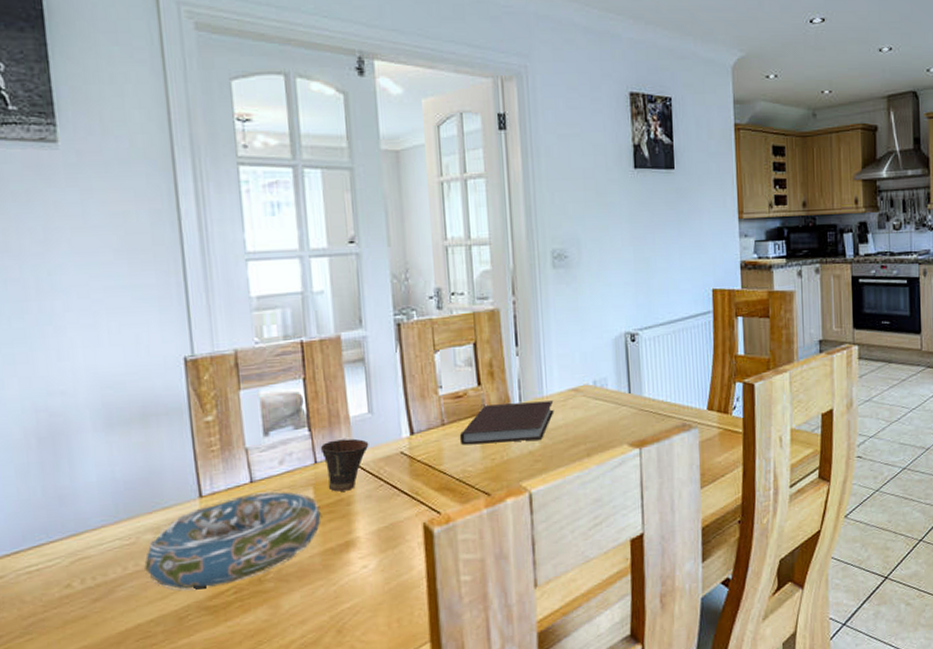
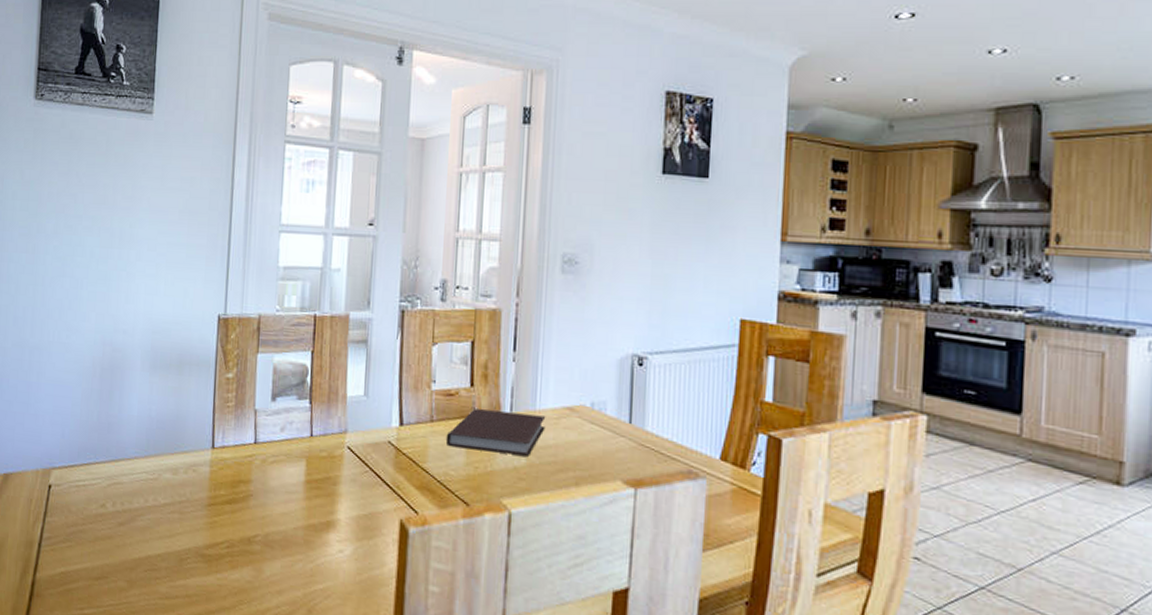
decorative bowl: present [144,491,323,591] -> none [161,454,310,538]
cup: present [320,438,369,492] -> none [317,416,361,470]

